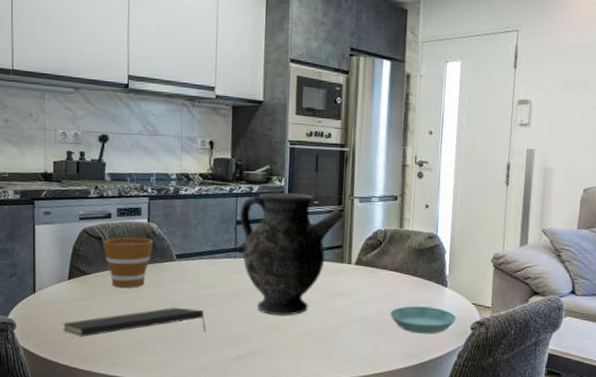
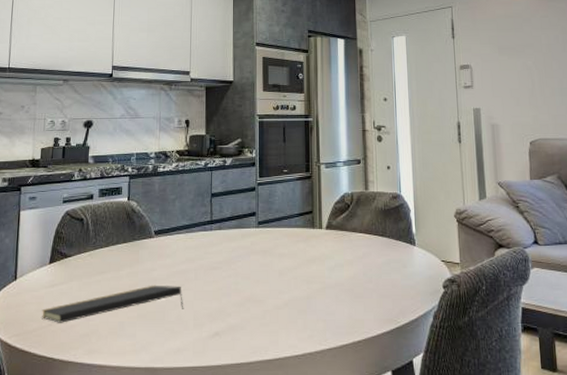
cup: present [104,237,153,289] -> none [85,216,132,269]
ewer: present [237,192,344,316] -> none [213,163,312,287]
saucer: present [390,306,456,334] -> none [363,267,428,296]

